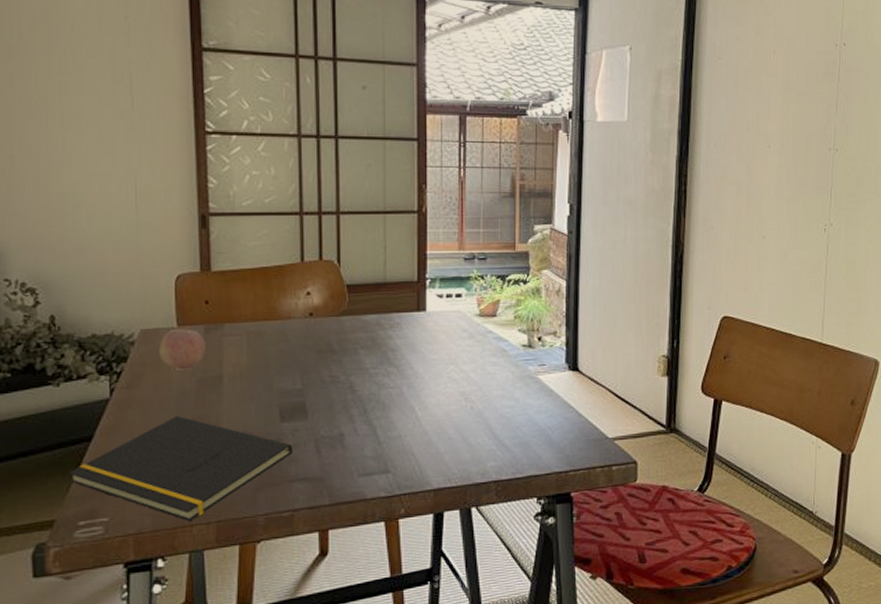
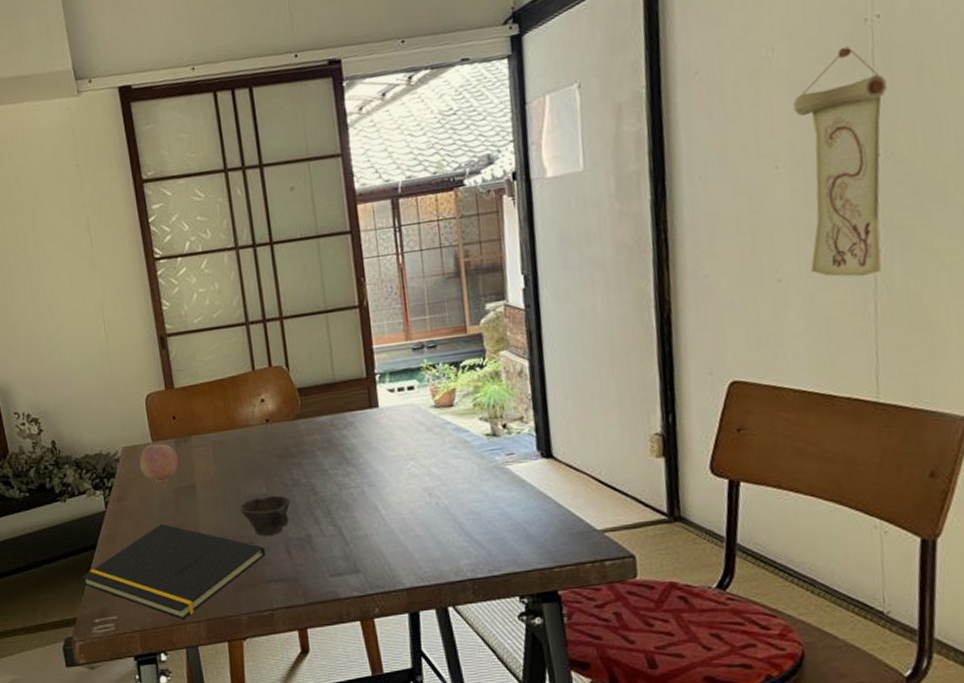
cup: none [270,391,326,433] -> present [239,495,291,536]
wall scroll: none [784,62,846,242] -> present [793,46,887,277]

